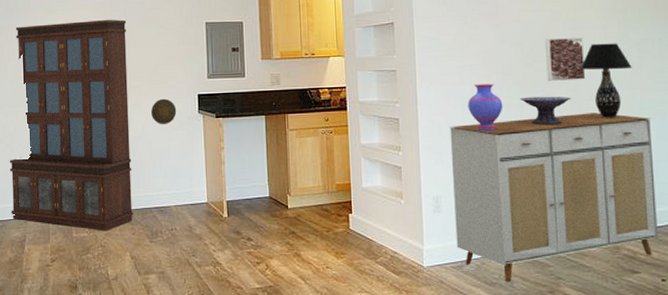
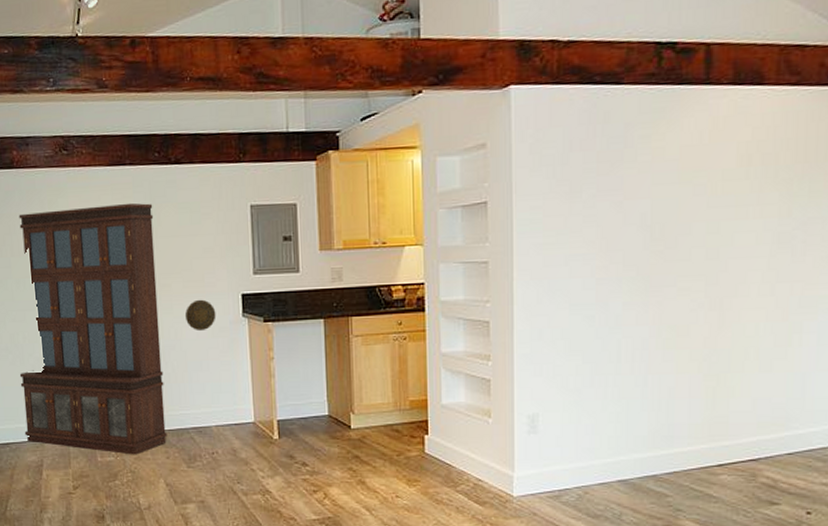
sideboard: present [449,113,658,281] -> none [553,312,811,513]
vase: present [468,84,503,130] -> none [577,277,622,335]
decorative bowl: present [520,96,571,125] -> none [644,291,710,328]
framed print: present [545,38,586,82] -> none [681,217,732,274]
table lamp: present [580,43,632,118] -> none [725,223,793,318]

